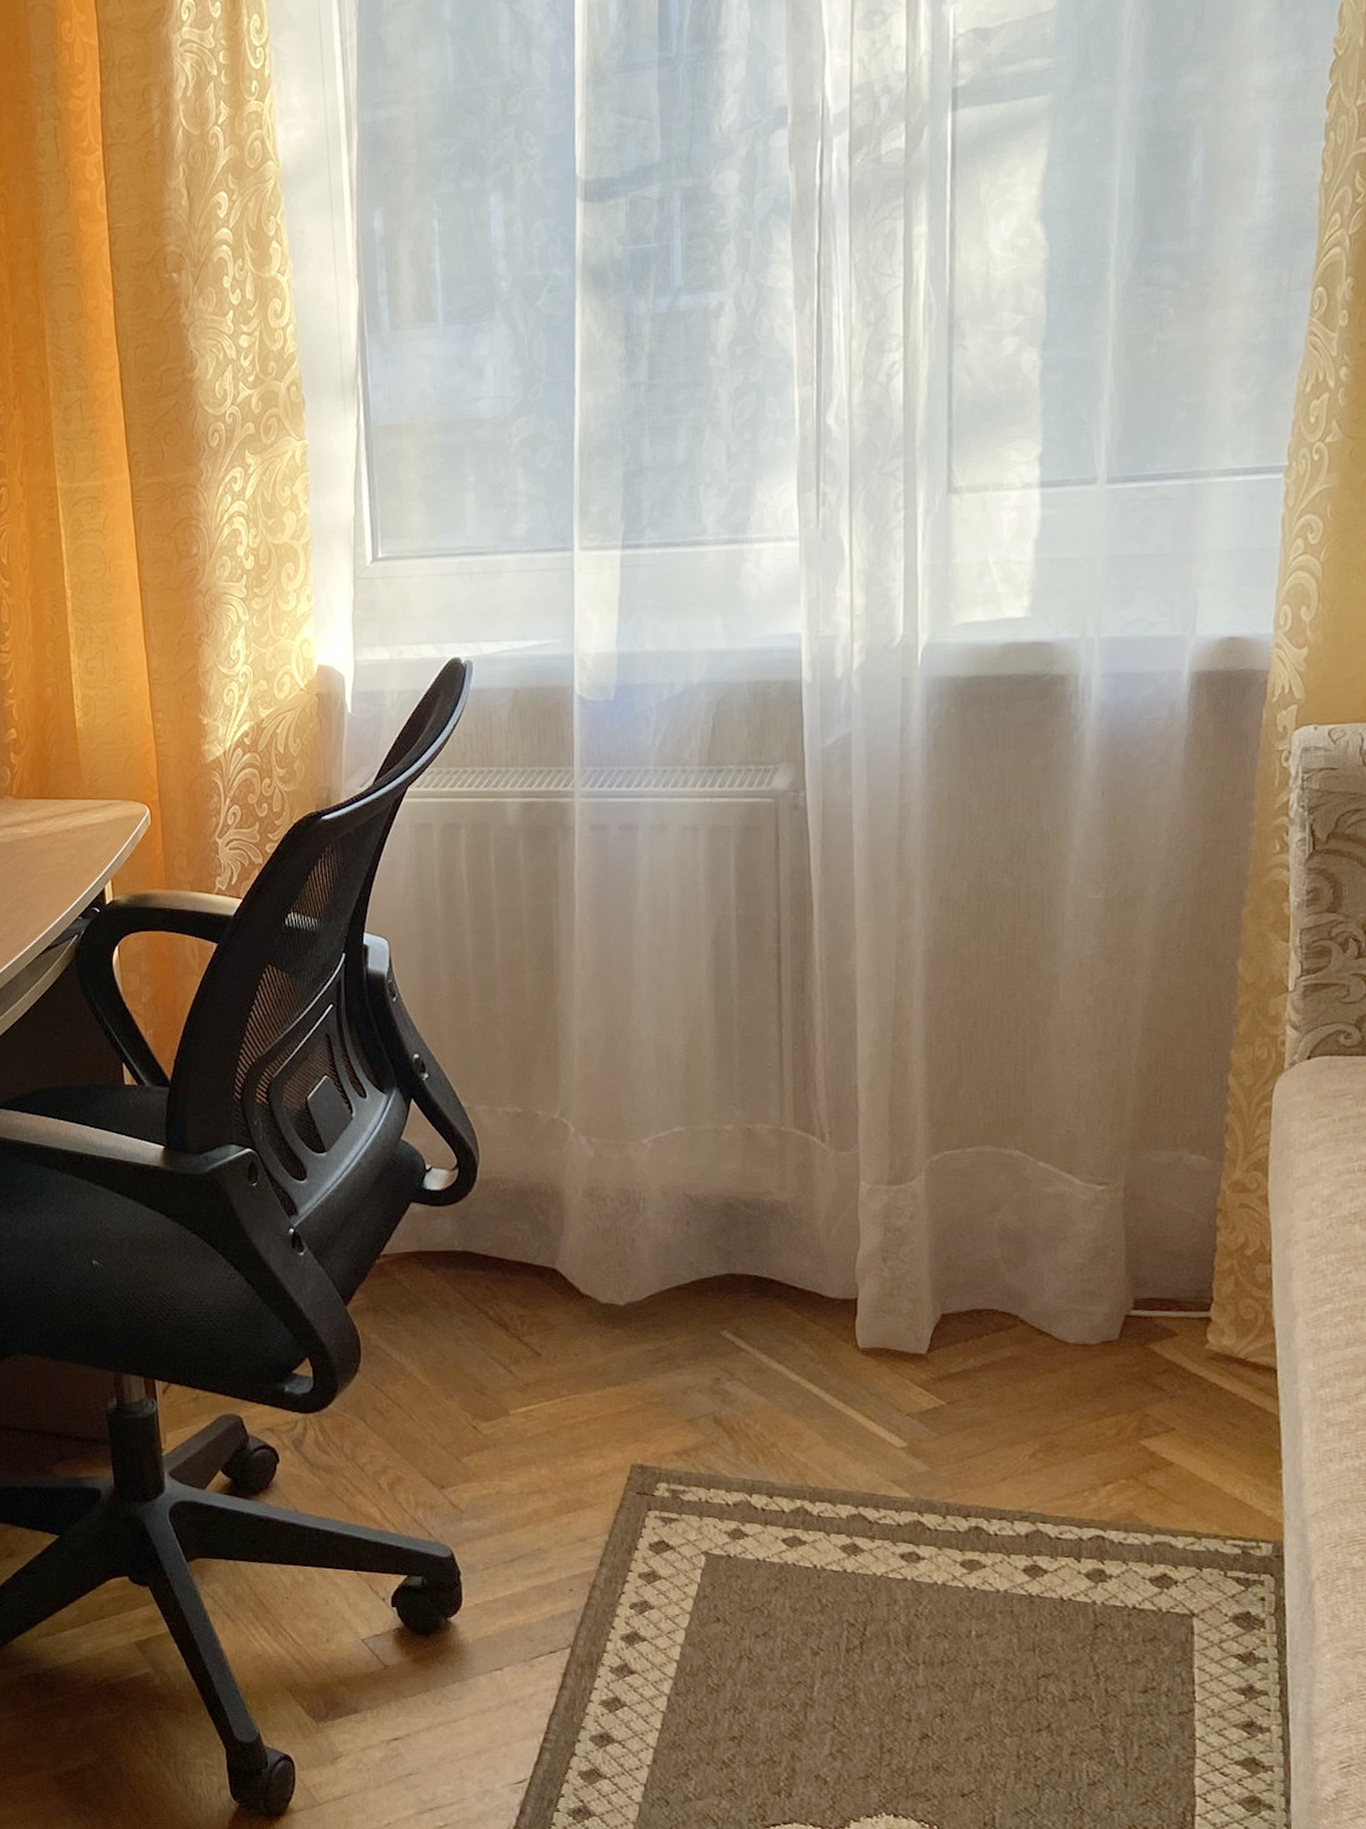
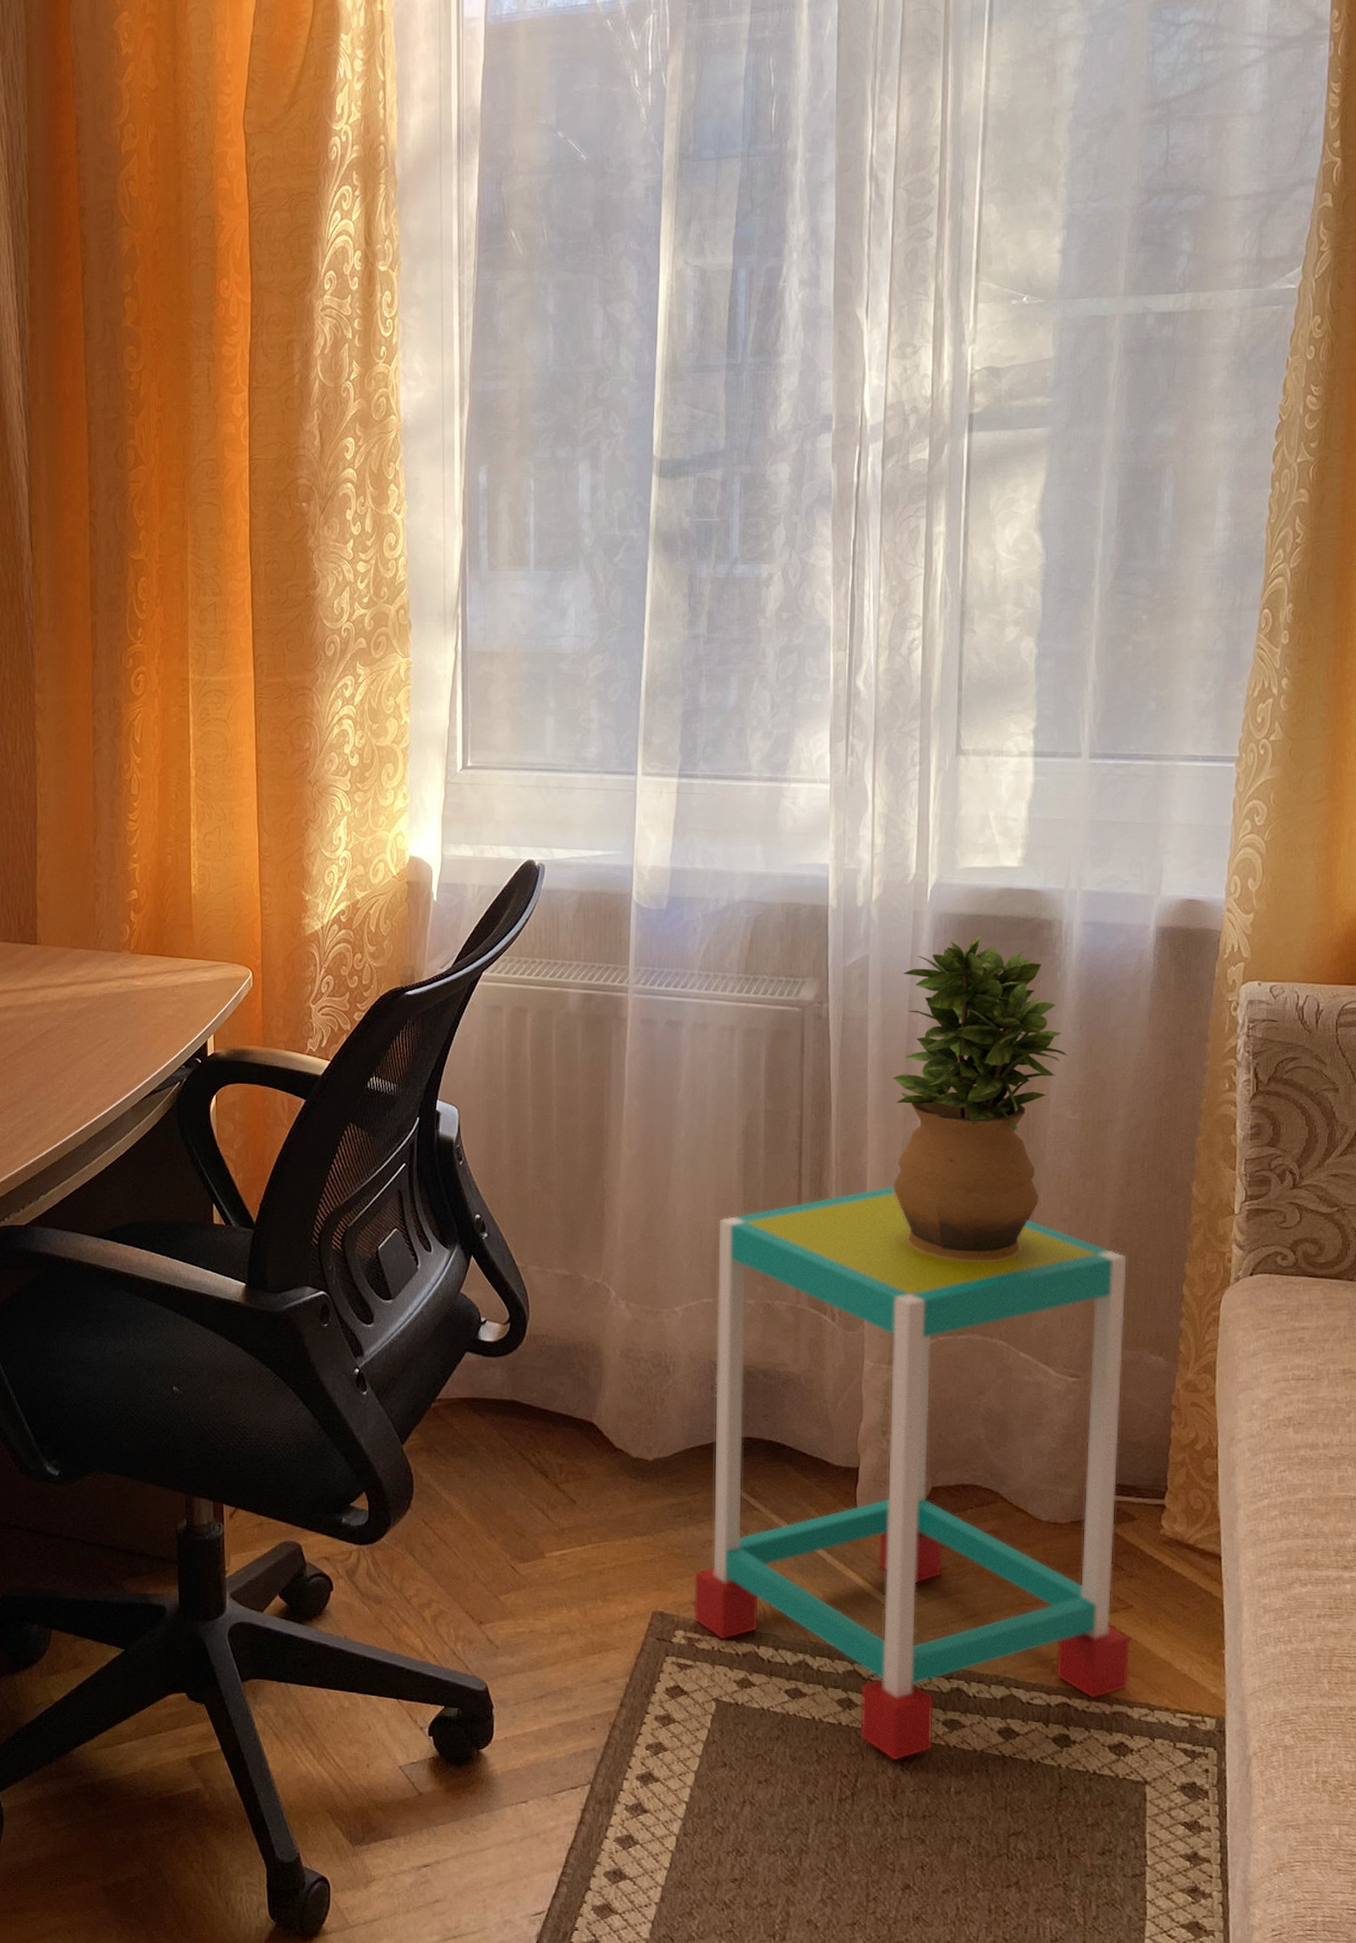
side table: none [677,989,1172,1606] -> present [695,1185,1130,1761]
potted plant: none [883,697,1088,1066] -> present [892,934,1068,1262]

